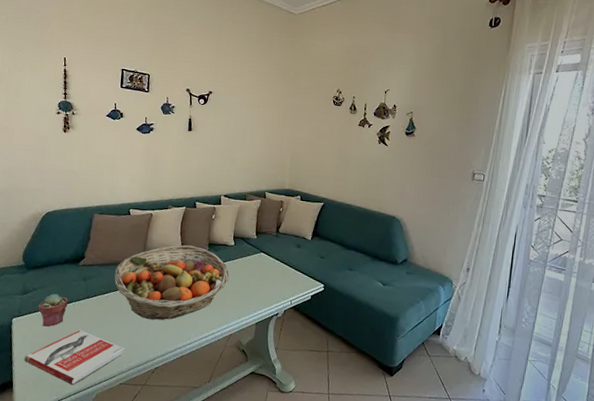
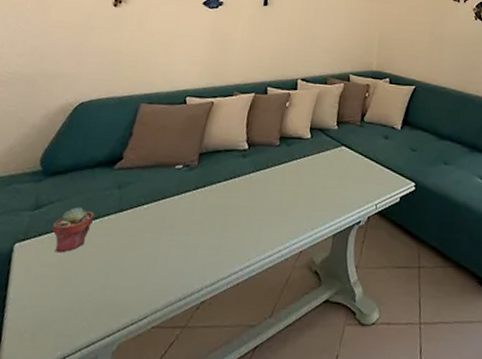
book: present [24,330,124,386] -> none [22,254,163,334]
fruit basket: present [114,245,230,320] -> none [158,139,303,237]

